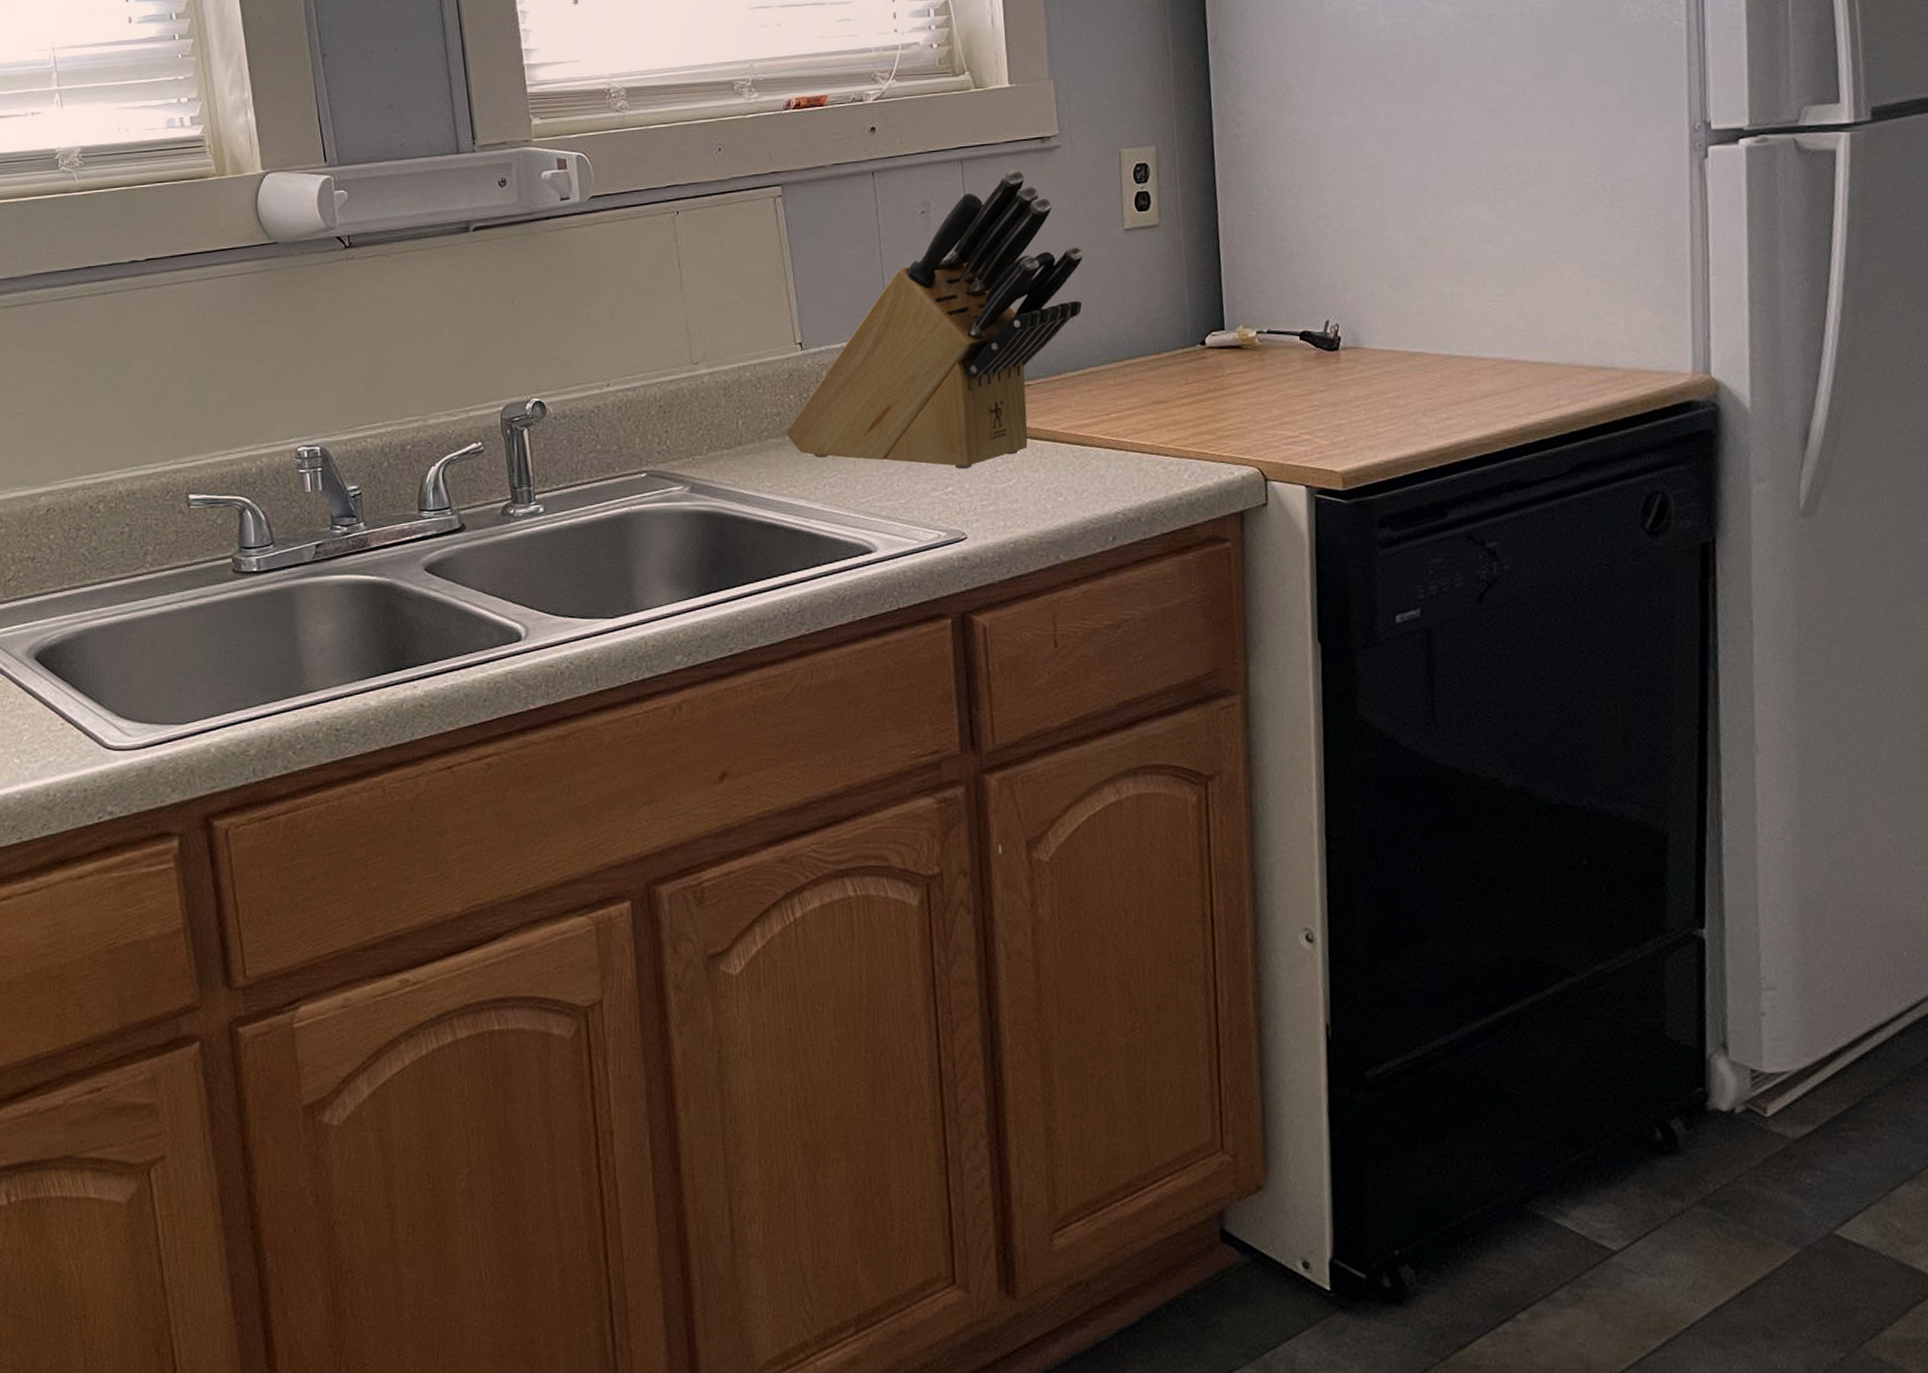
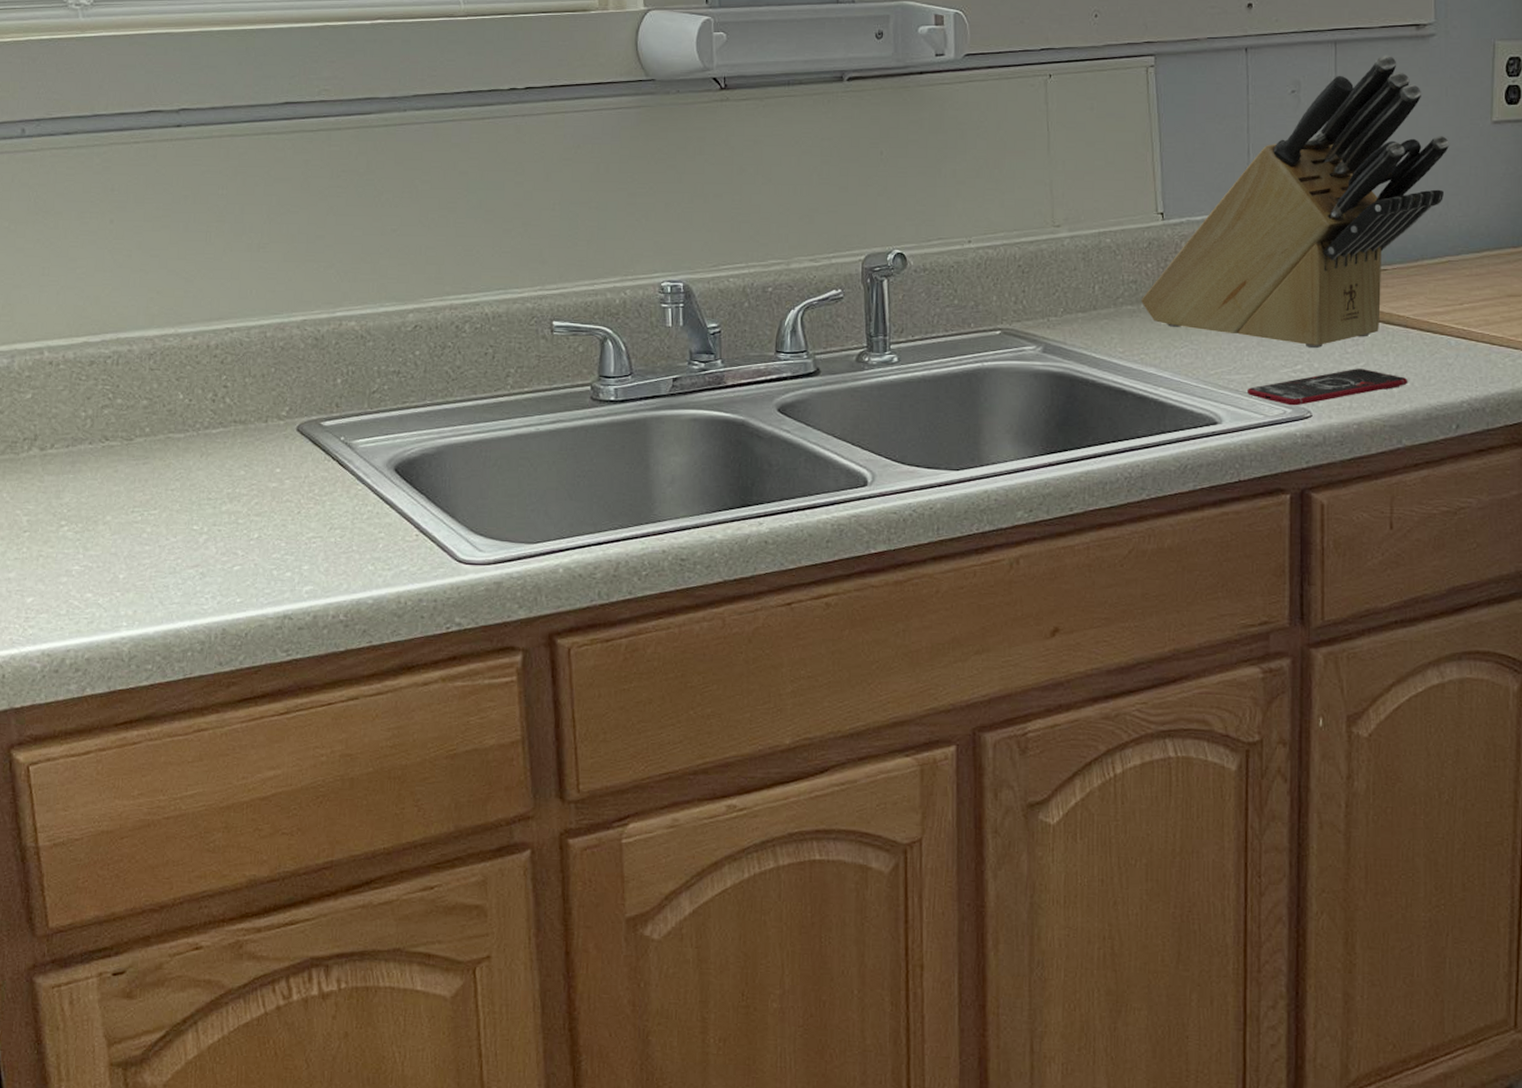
smartphone: none [899,486,1061,529] -> present [1246,369,1408,406]

